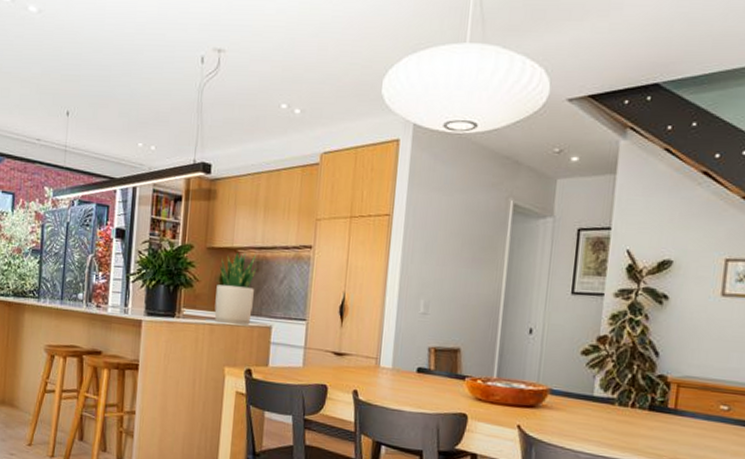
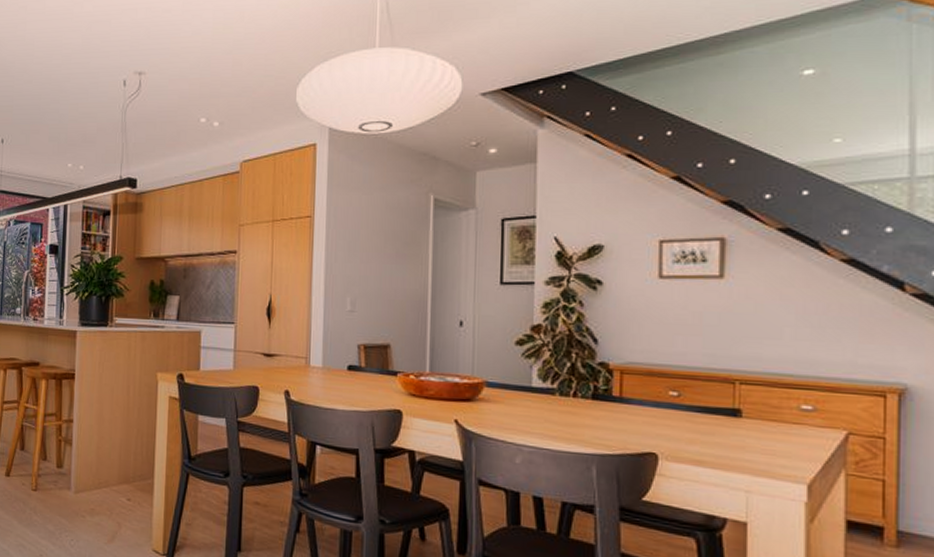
planter: present [214,253,257,326] -> none [145,261,185,331]

